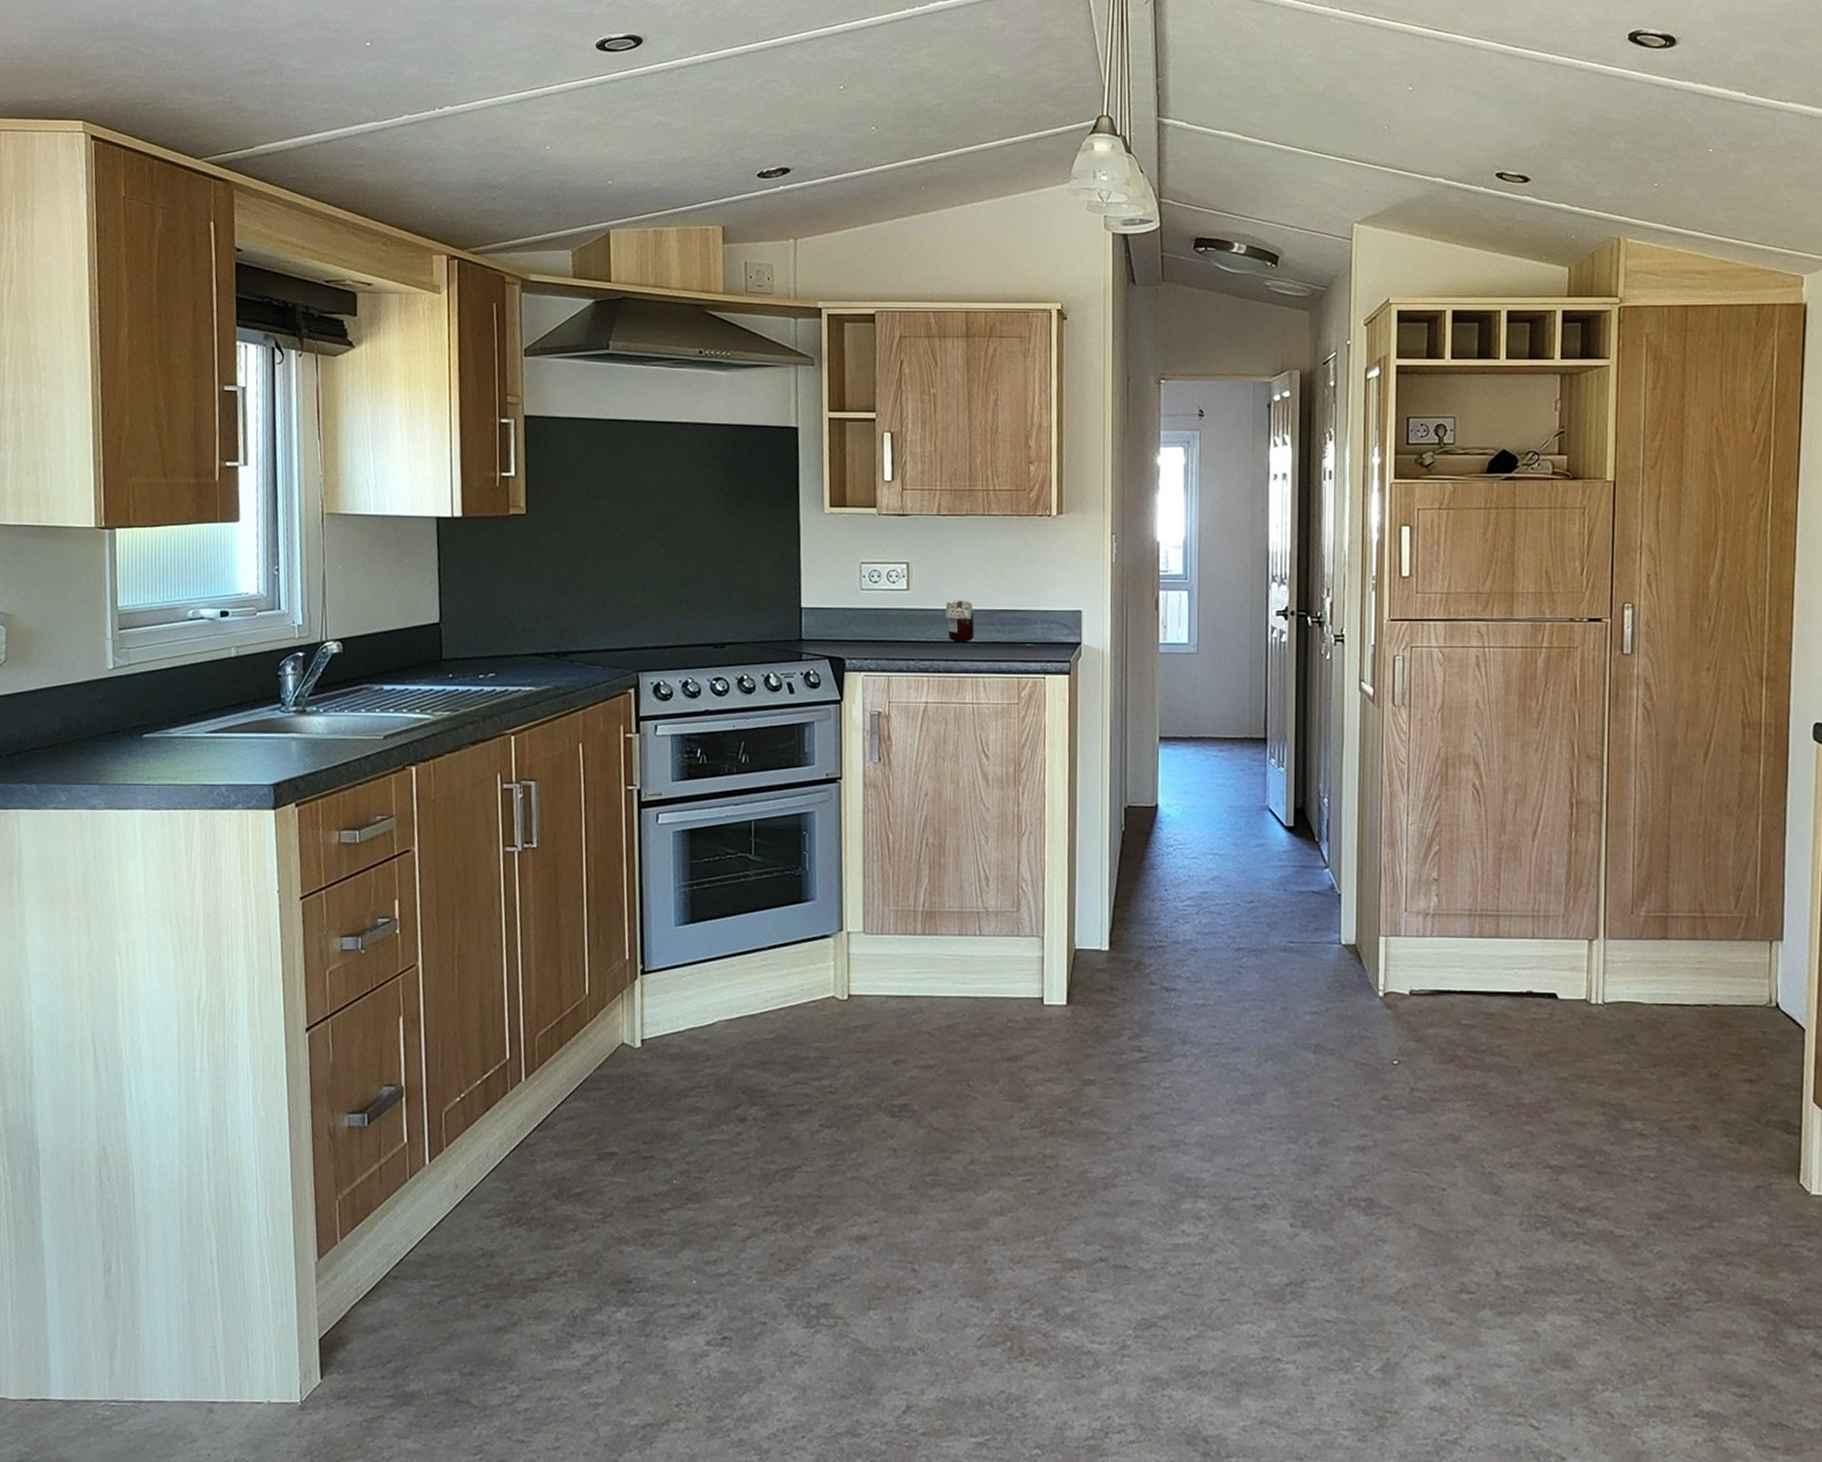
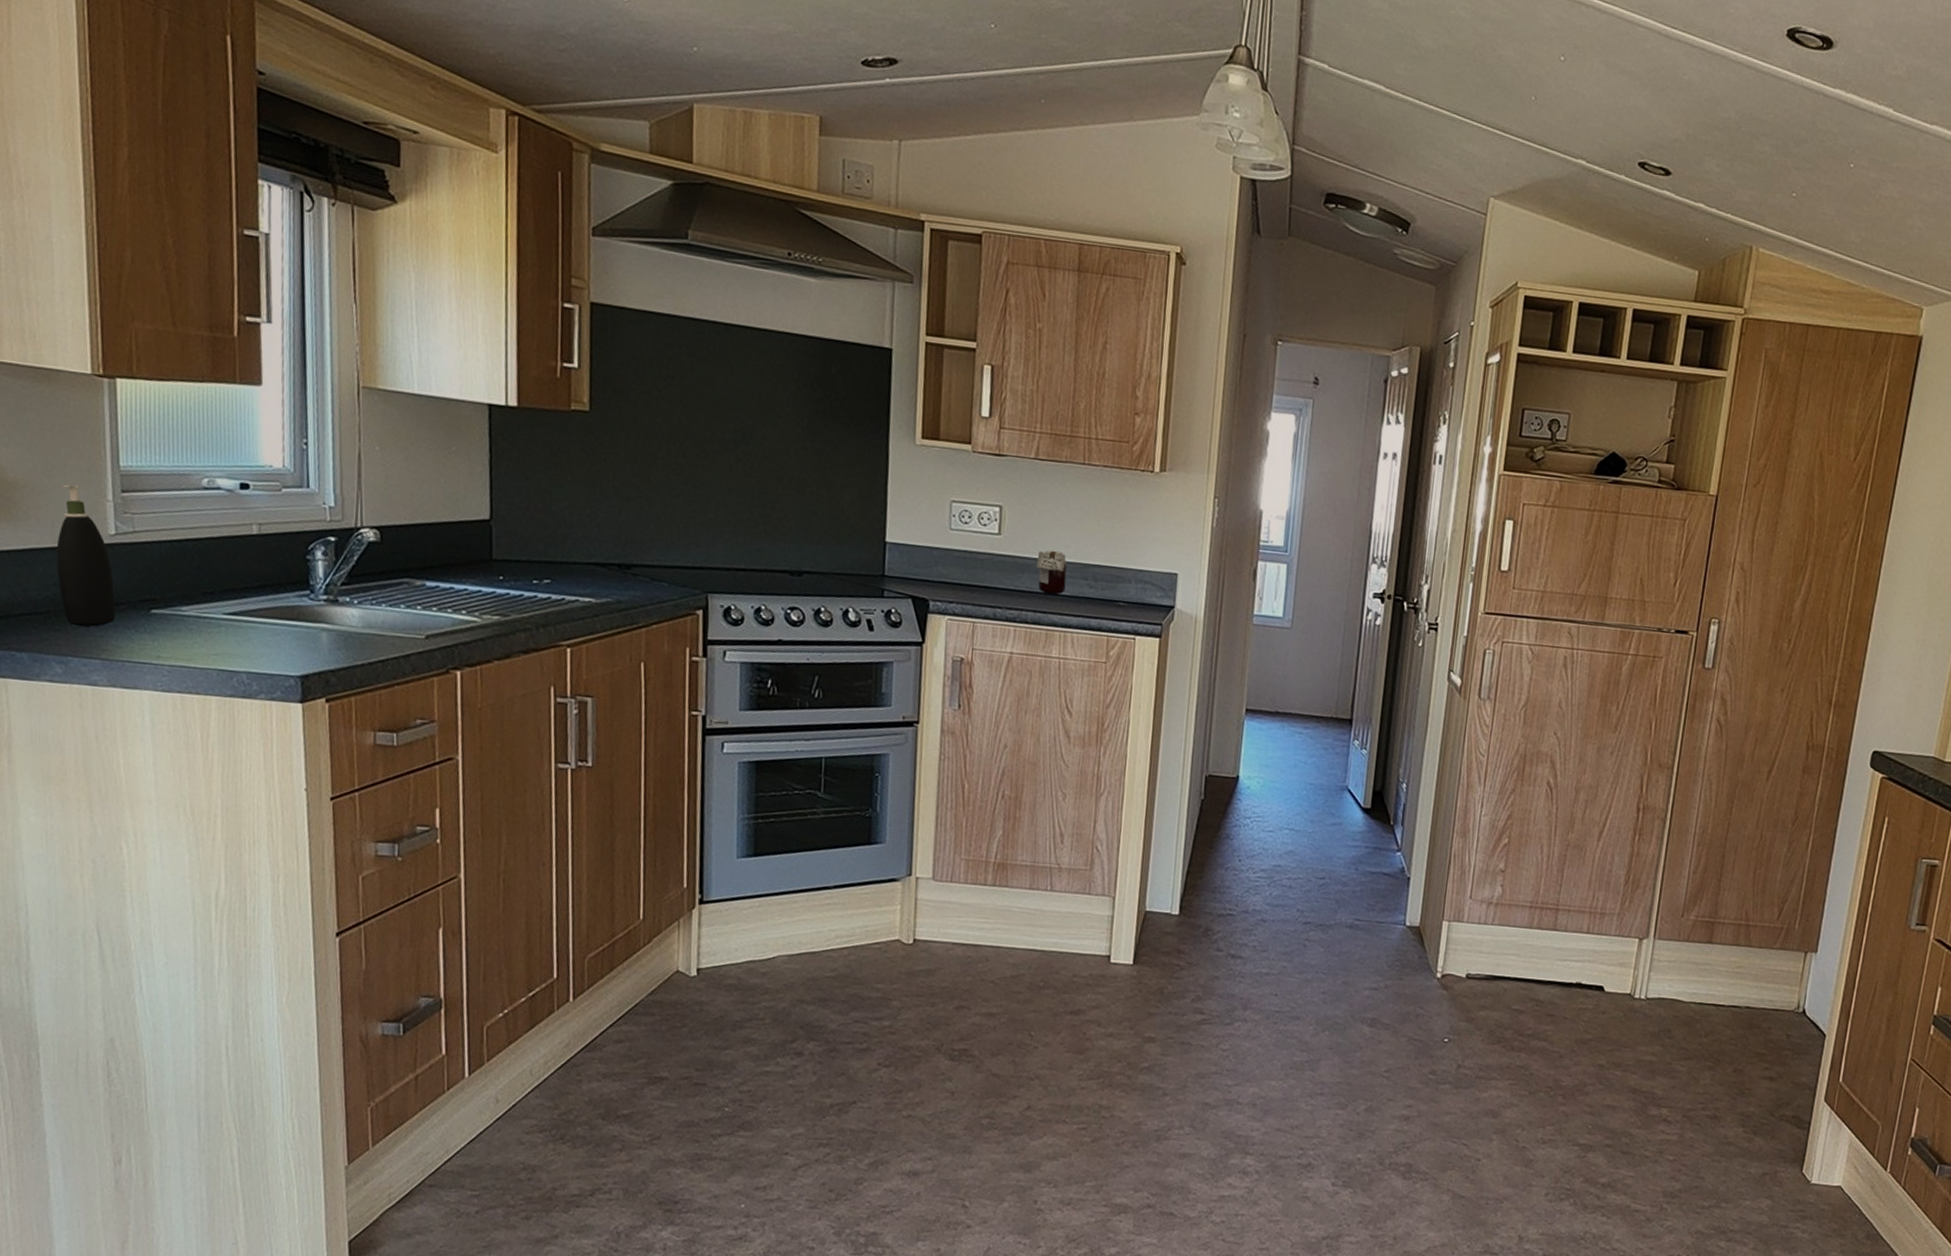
soap dispenser: none [62,627,113,756] -> present [56,484,116,627]

